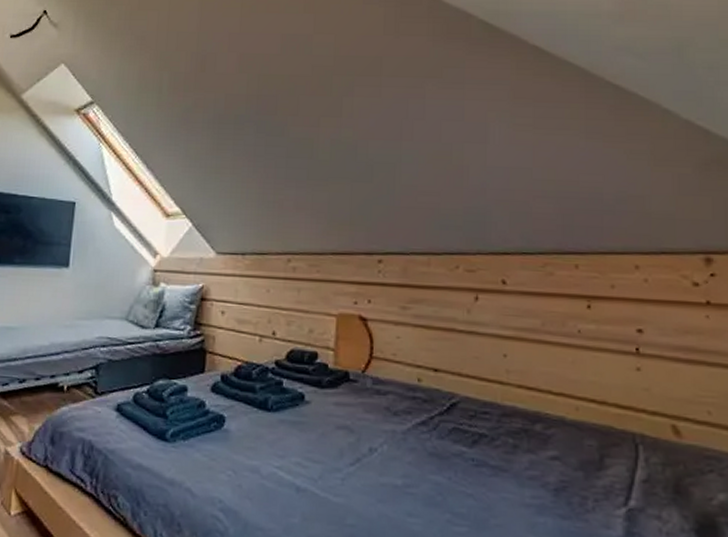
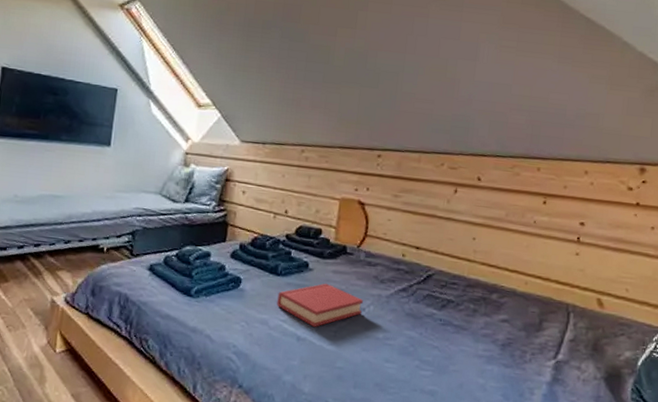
hardback book: none [269,418,375,474] -> present [277,283,364,327]

